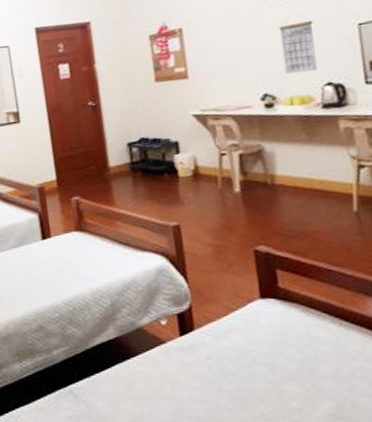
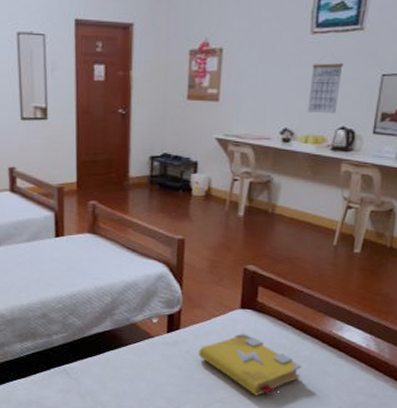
spell book: none [221,327,356,408] -> present [198,332,302,396]

